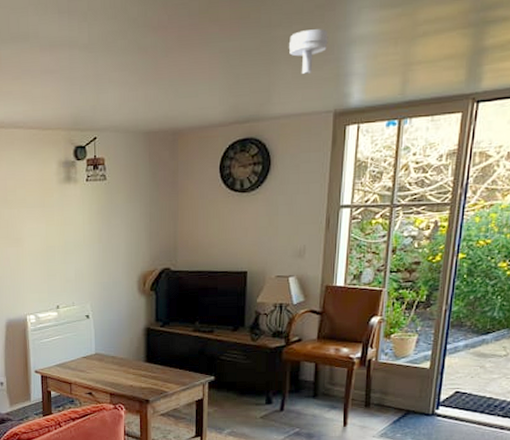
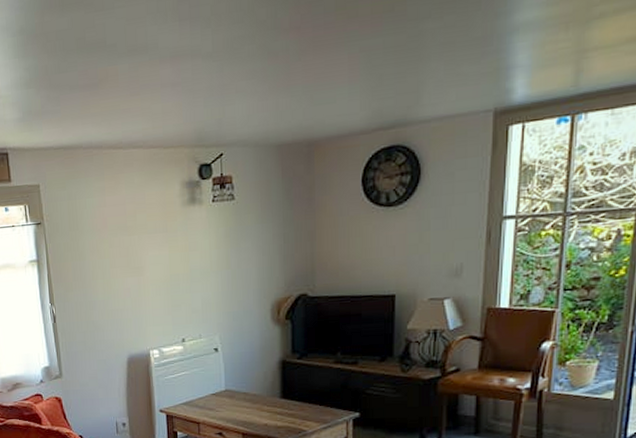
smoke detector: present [288,29,328,75] -> none [439,17,486,71]

